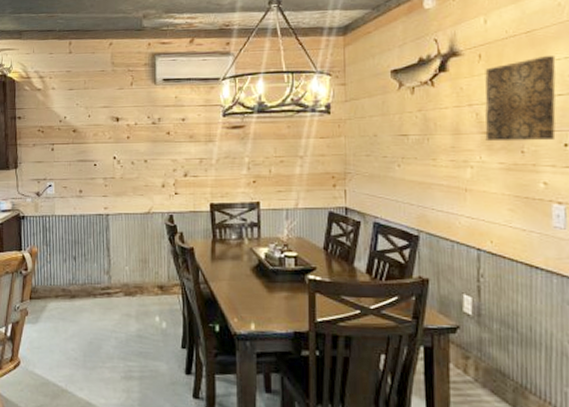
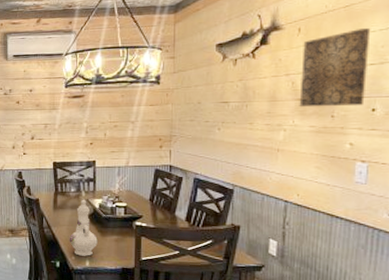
ewer: none [230,248,264,318] -> present [69,199,98,256]

